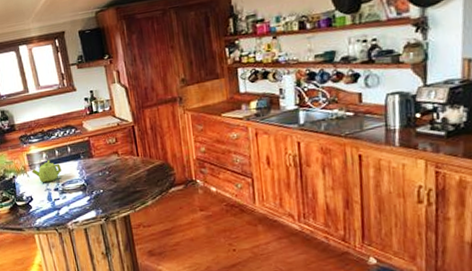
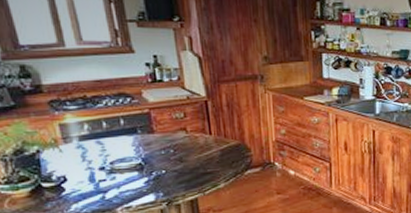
teapot: present [31,160,62,183] -> none [66,132,111,160]

